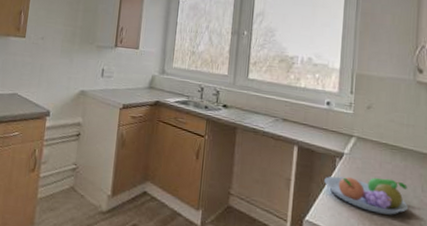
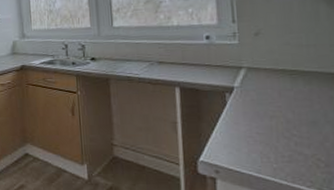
fruit bowl: present [324,176,409,215] -> none [215,106,321,145]

